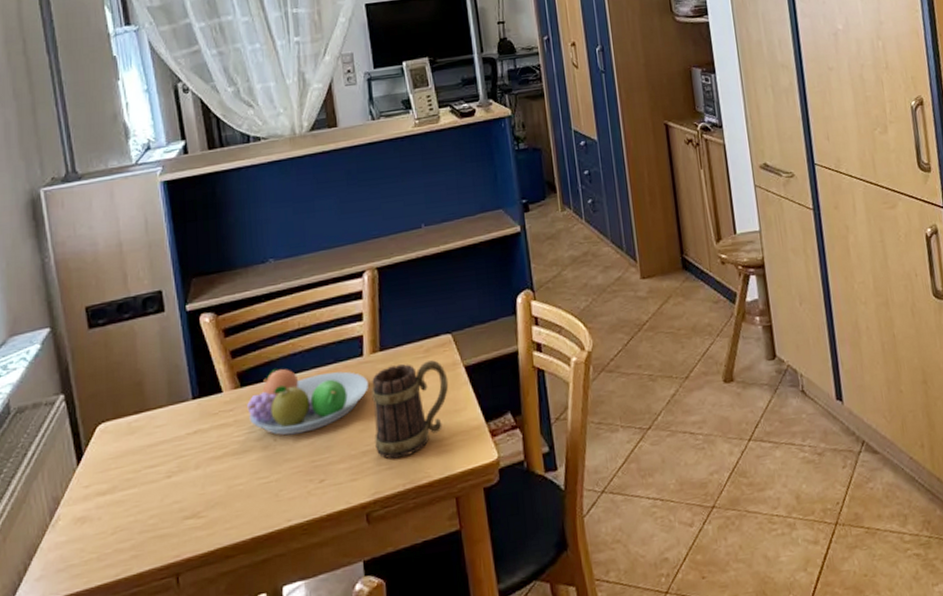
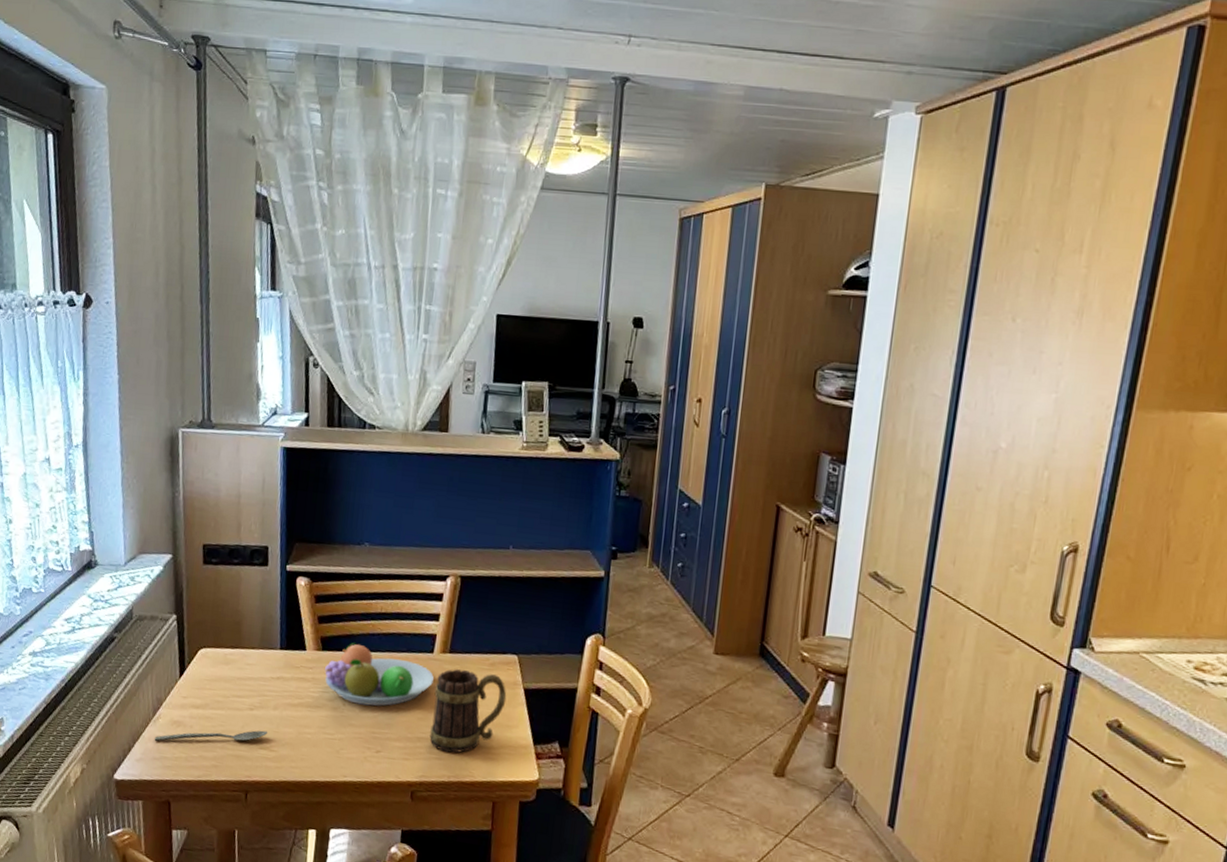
spoon: none [55,496,192,549] -> present [154,730,267,742]

